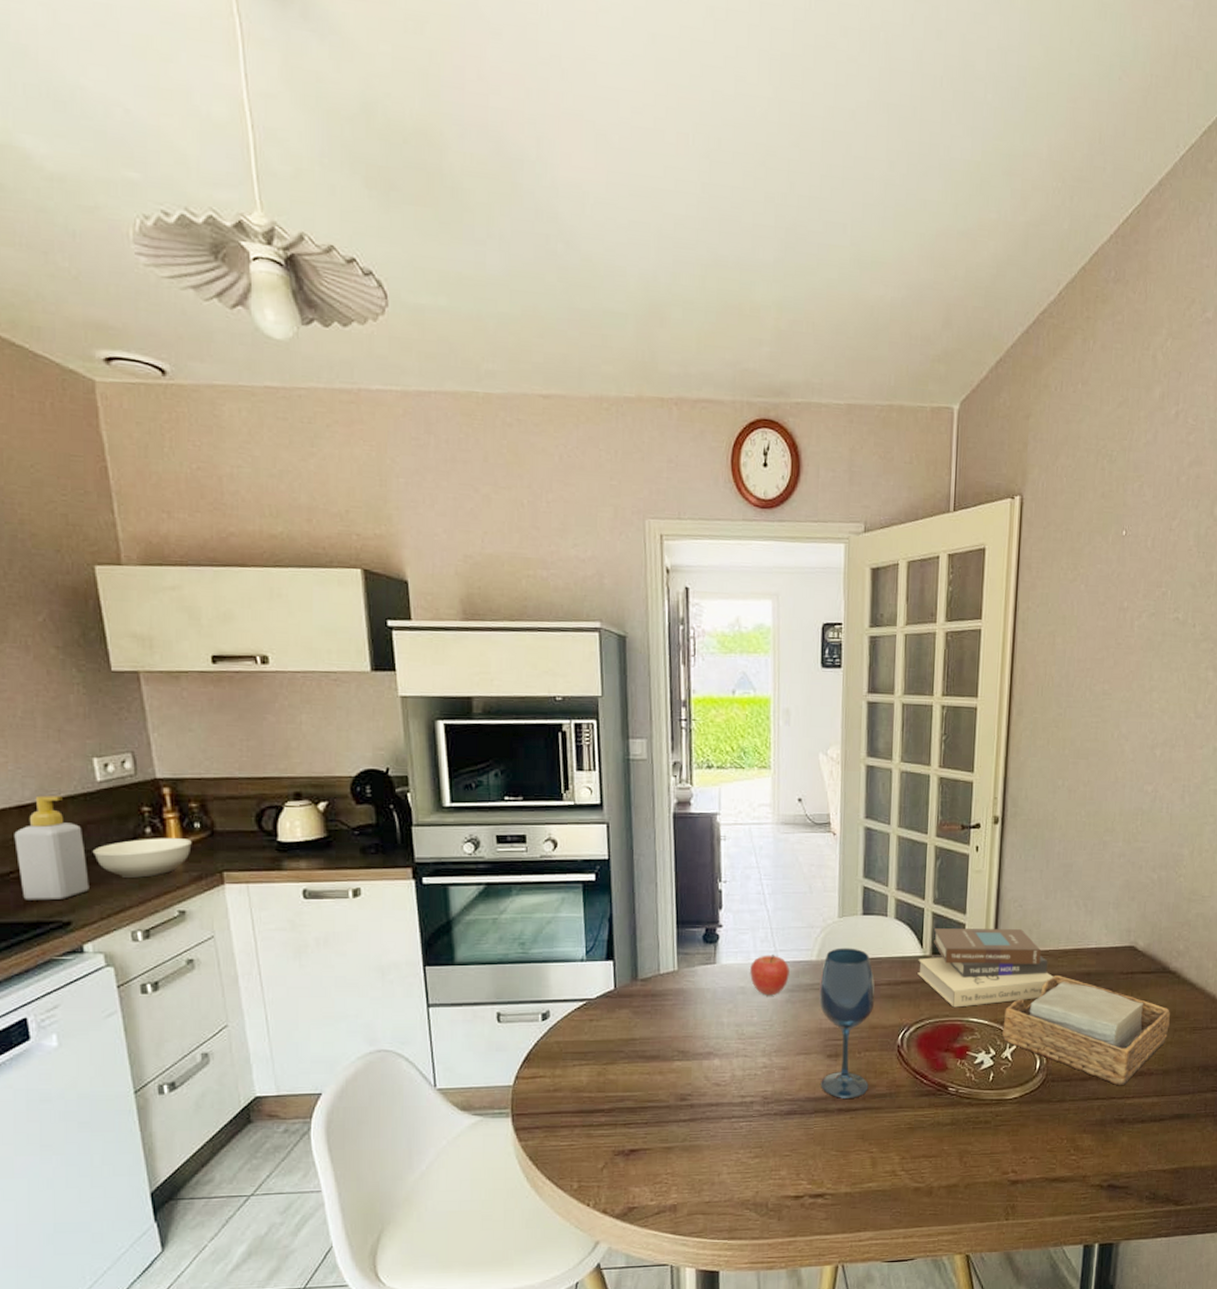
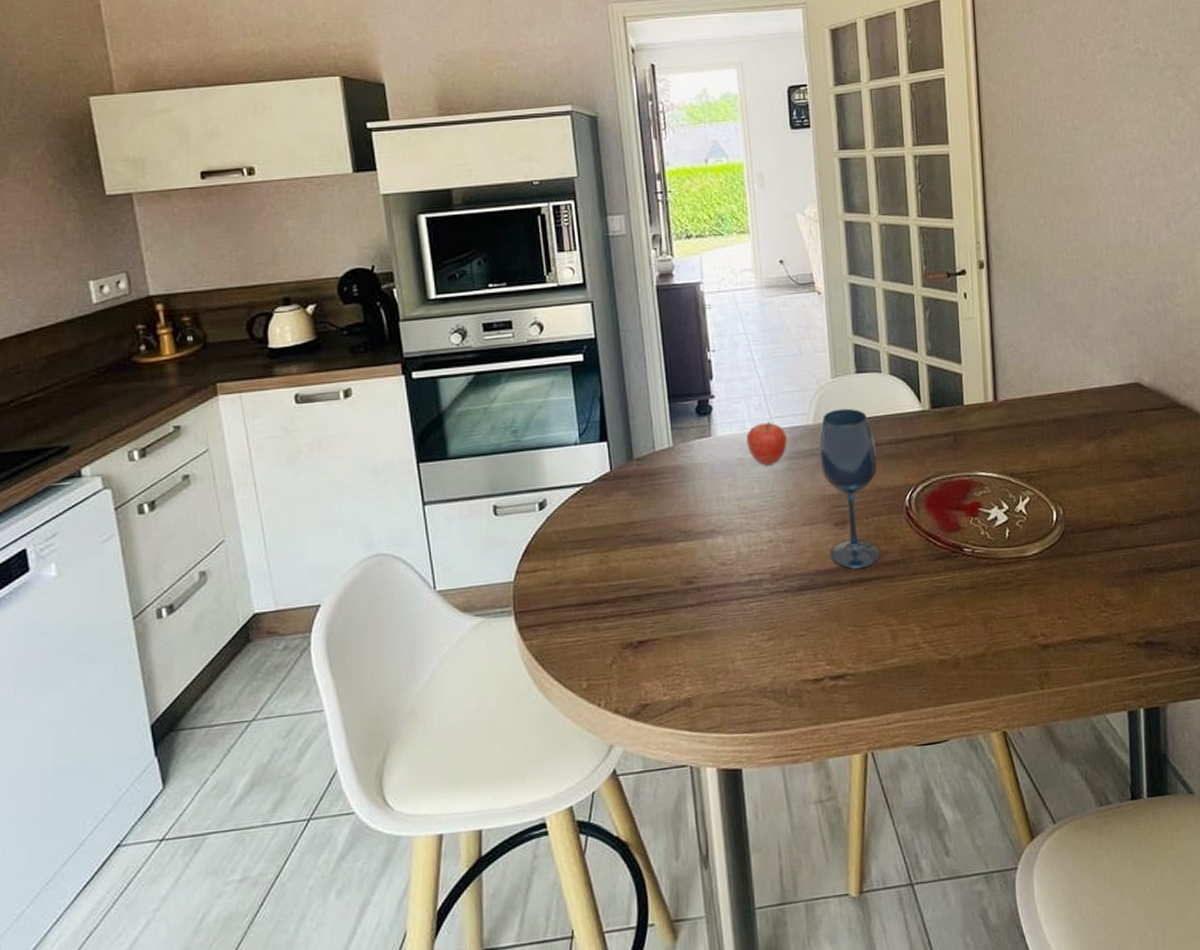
soap bottle: present [14,795,89,901] -> none [14,321,87,428]
bowl: present [92,838,192,878] -> none [89,353,185,397]
books: present [917,928,1054,1008] -> none [917,375,1060,463]
napkin holder: present [1002,974,1170,1086] -> none [1012,419,1188,533]

